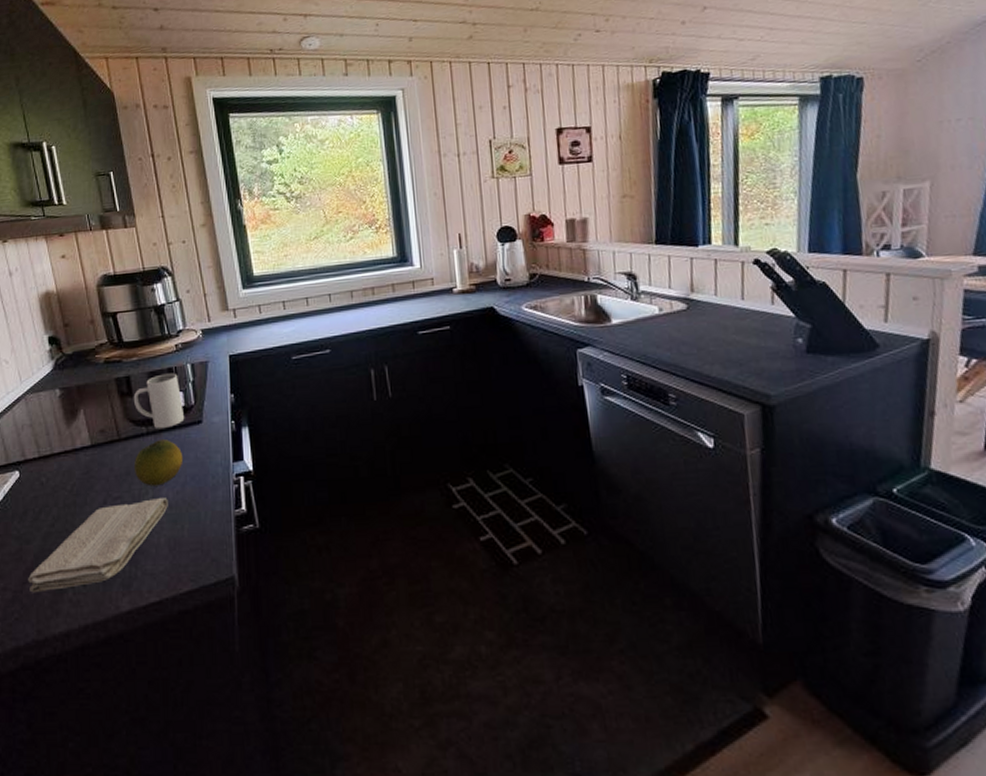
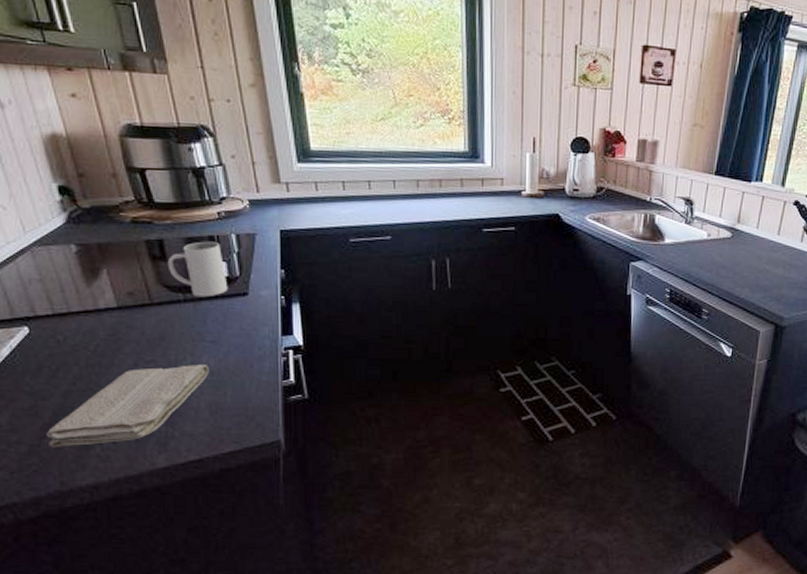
fruit: present [134,439,184,486] -> none [170,308,227,353]

